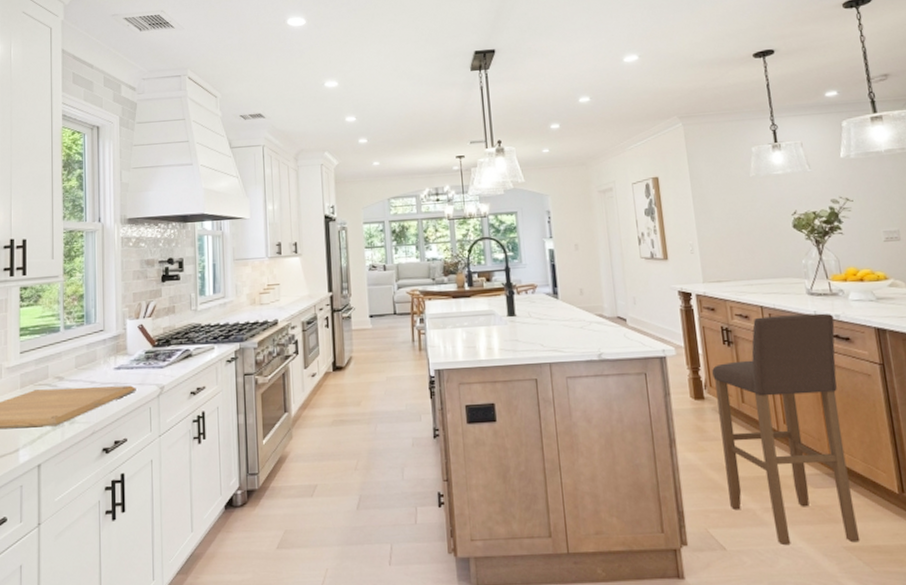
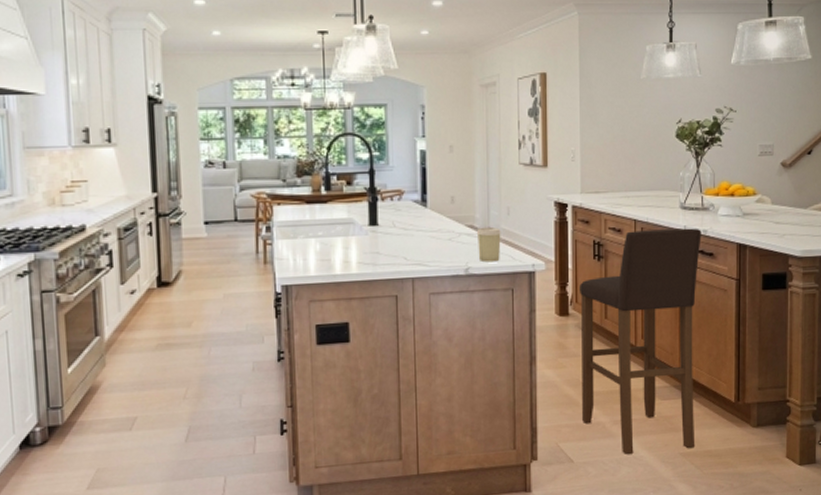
cup: none [606,316,631,349] -> present [476,227,501,263]

